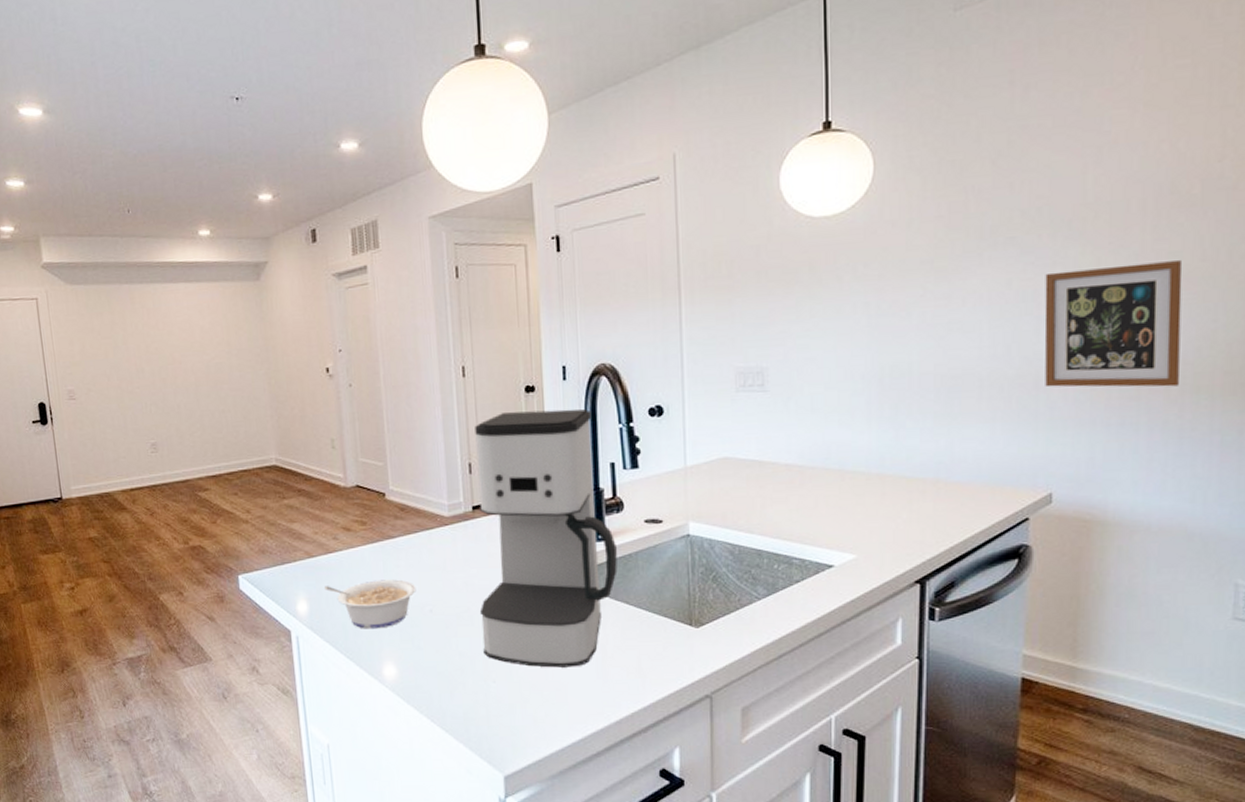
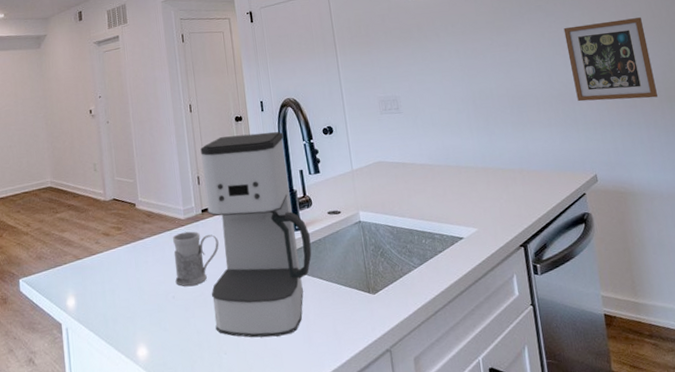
legume: present [324,579,416,629] -> none [89,273,162,317]
mug: none [432,532,493,600] -> present [172,231,219,287]

